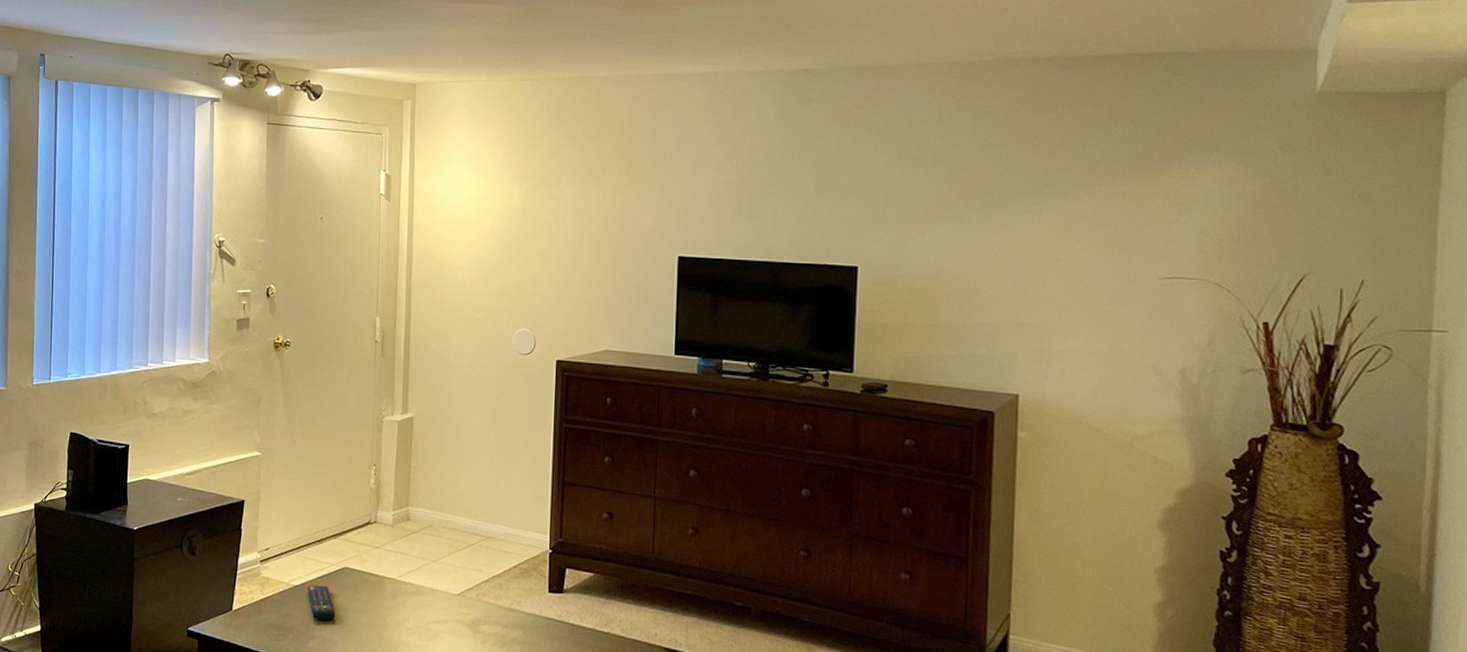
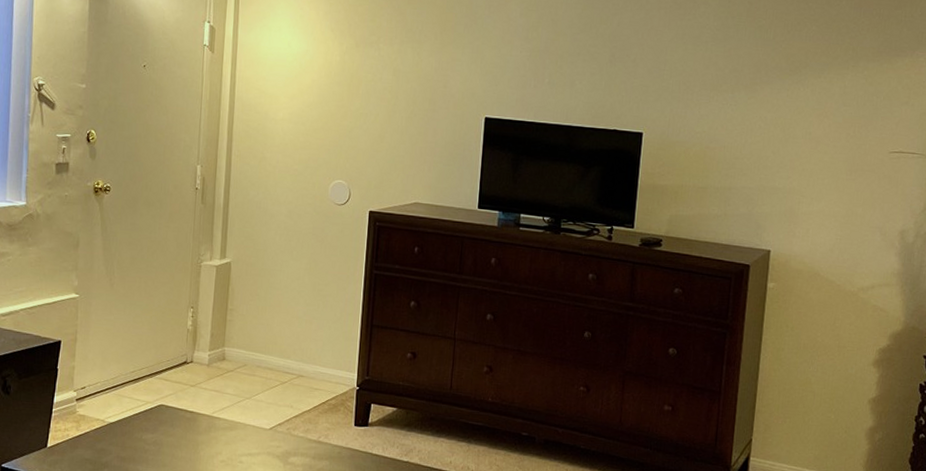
remote control: present [307,585,335,621] -> none [123,421,150,455]

